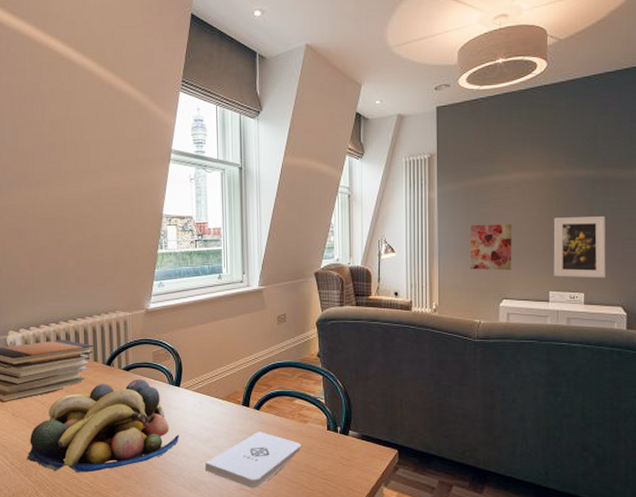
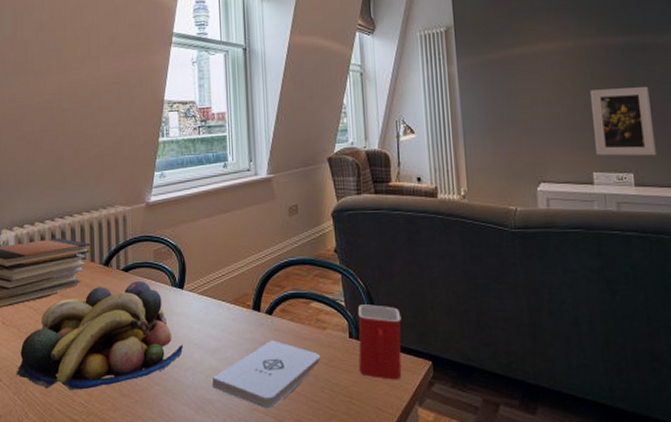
mug: none [335,402,374,465] -> present [357,304,402,380]
wall art: present [469,224,512,271] -> none [497,98,548,151]

